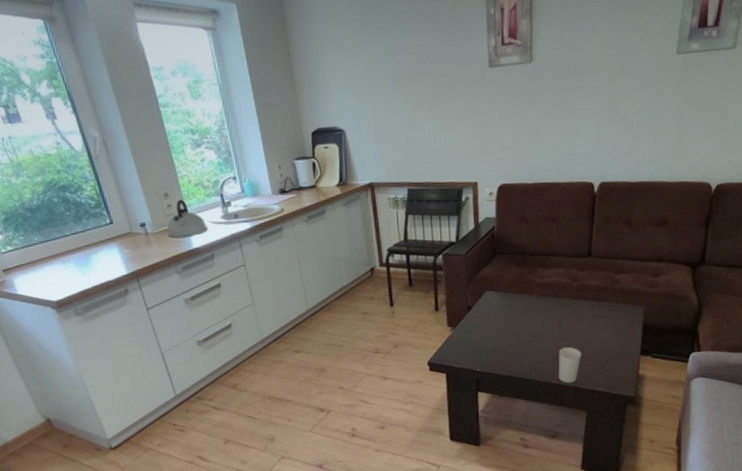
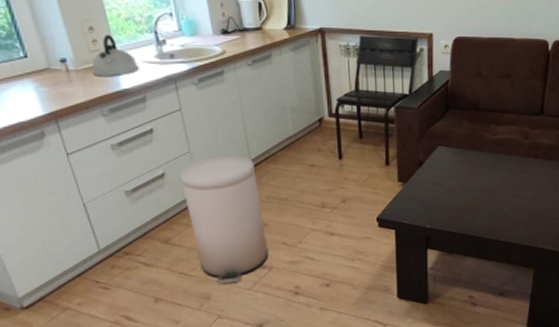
pedal bin: none [245,305,327,427] -> present [180,154,269,284]
cup: present [558,347,582,384] -> none [508,205,531,242]

